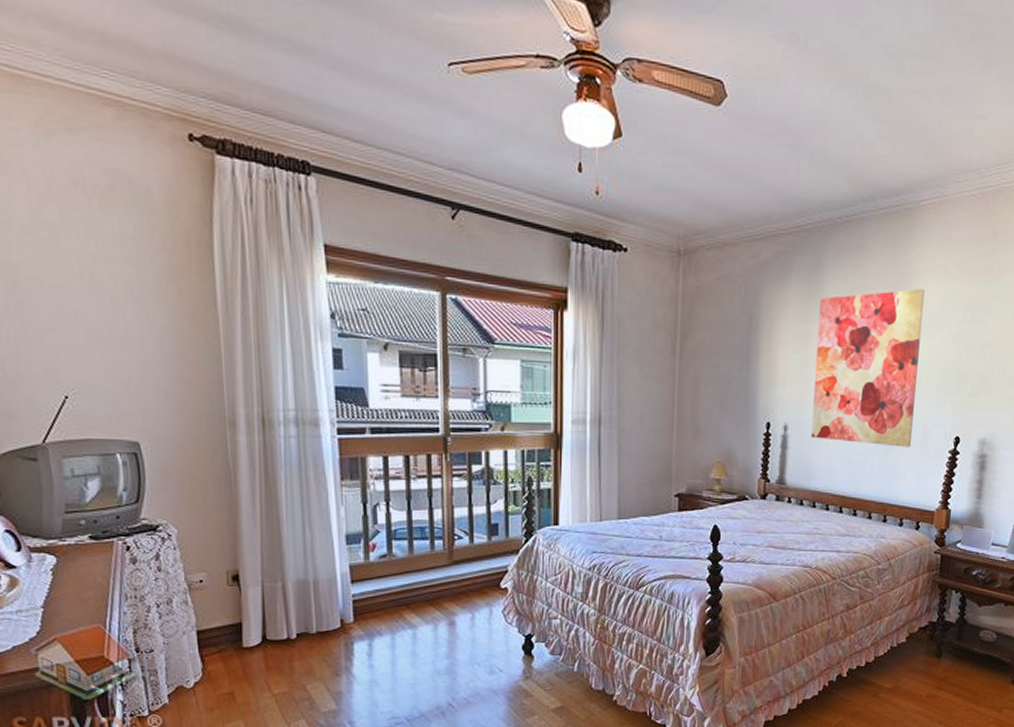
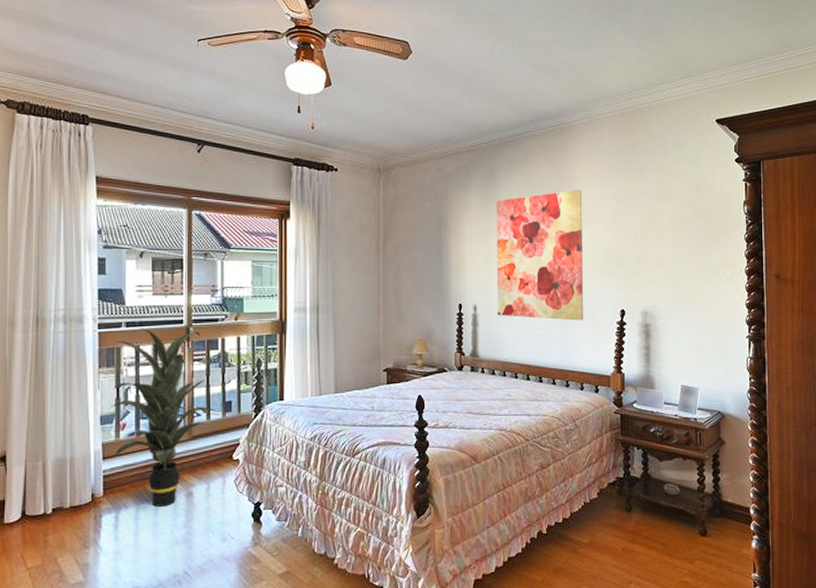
indoor plant: none [354,435,484,635] -> present [108,328,220,507]

